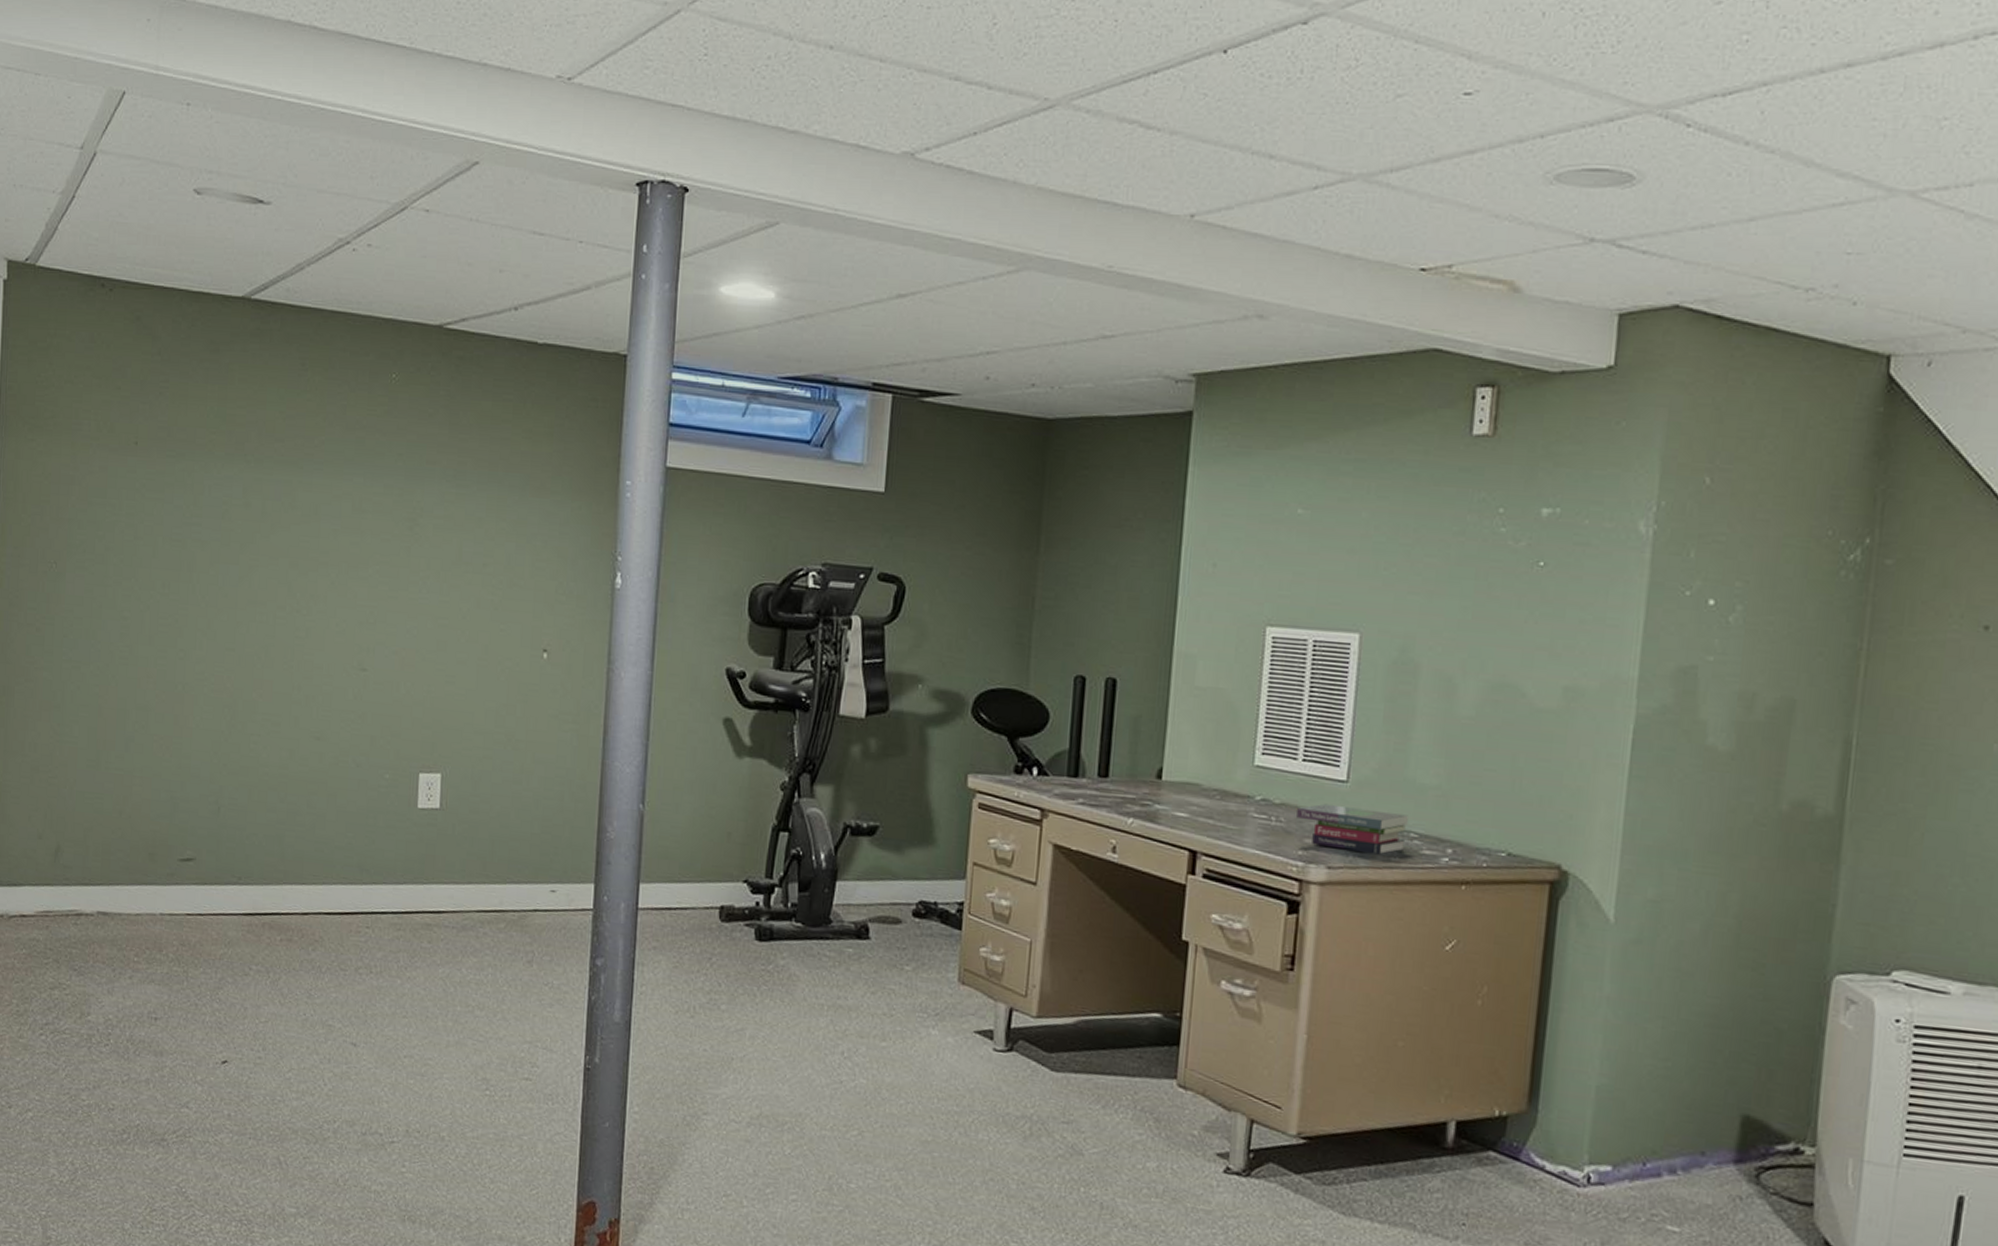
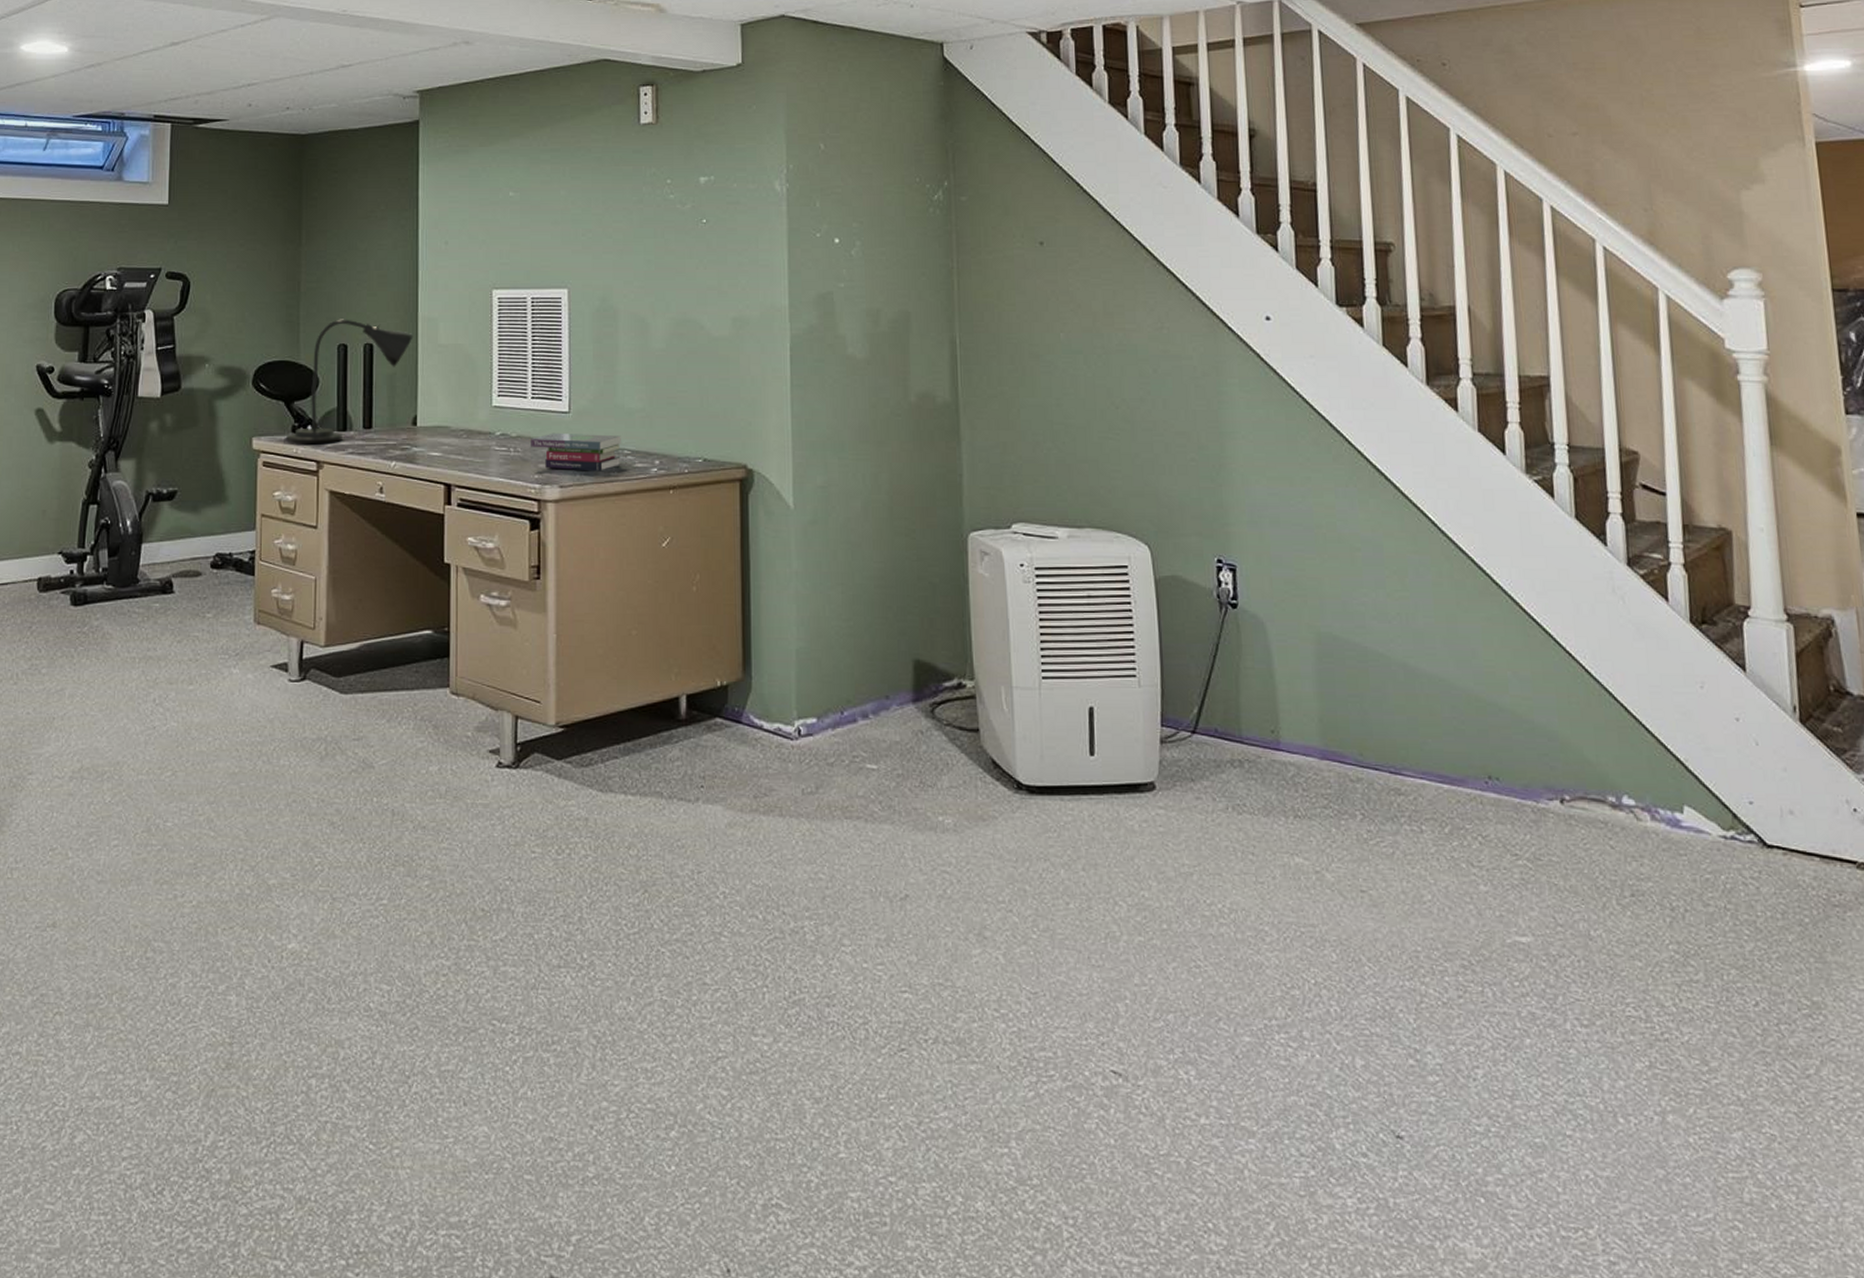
desk lamp: none [1003,645,1166,790] -> present [282,319,414,444]

